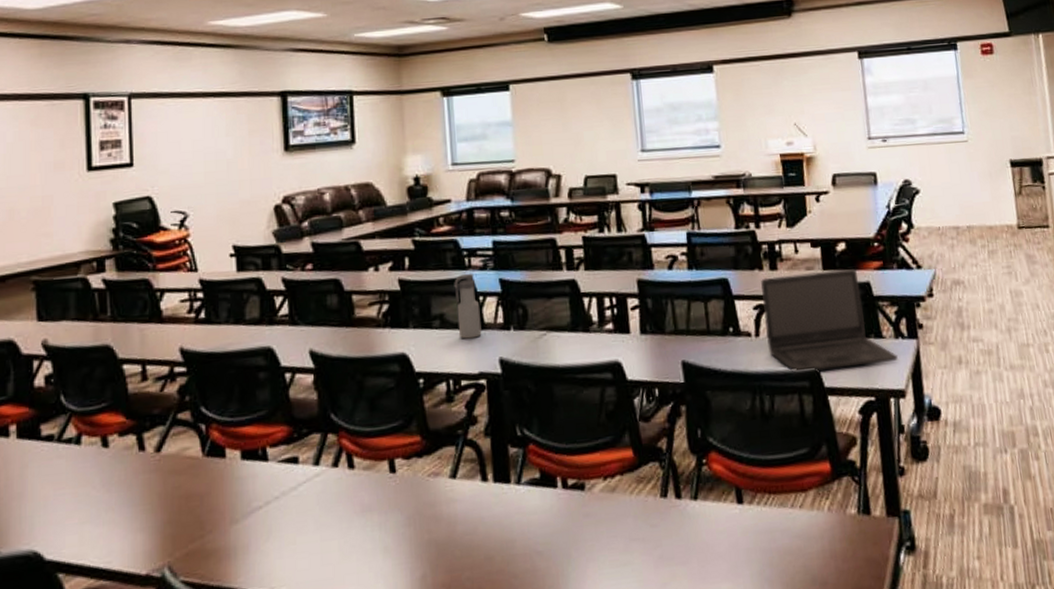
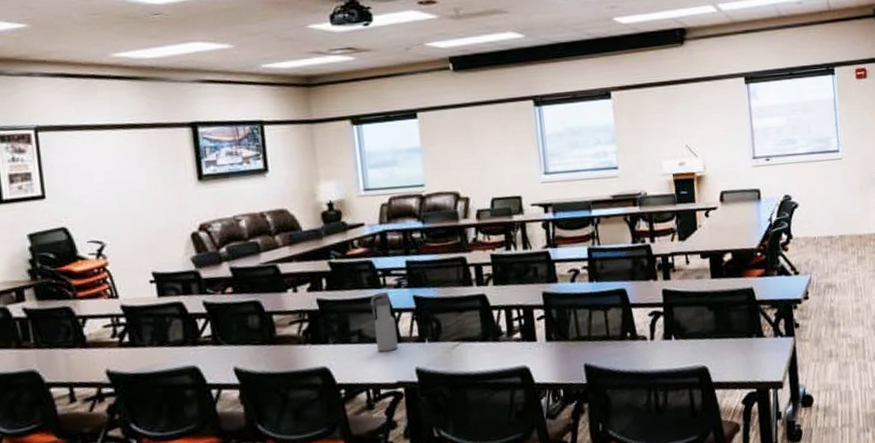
laptop: present [761,269,898,373] -> none [655,277,777,371]

